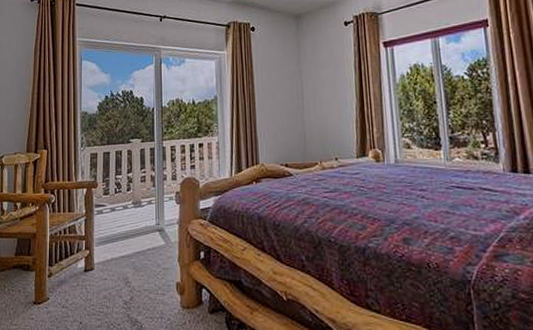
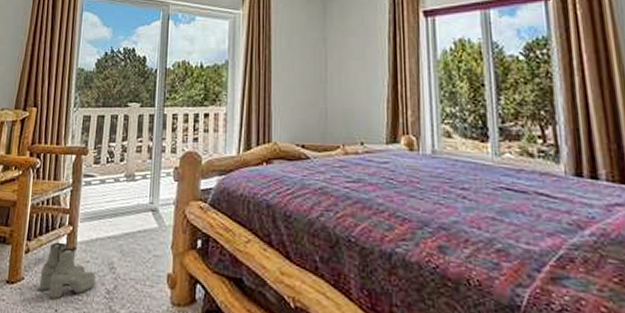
boots: none [64,265,113,314] -> present [39,242,96,300]

